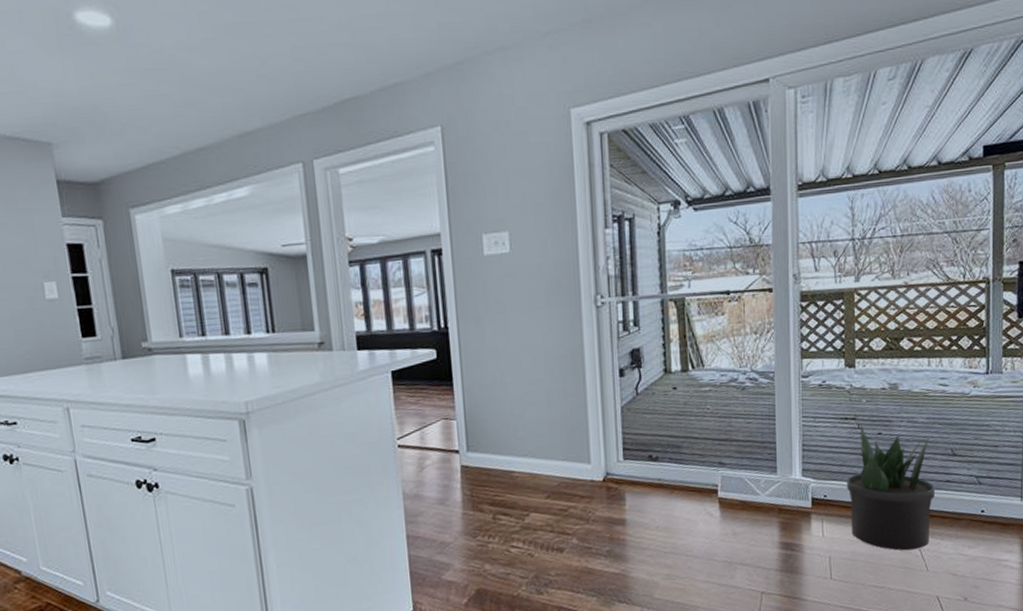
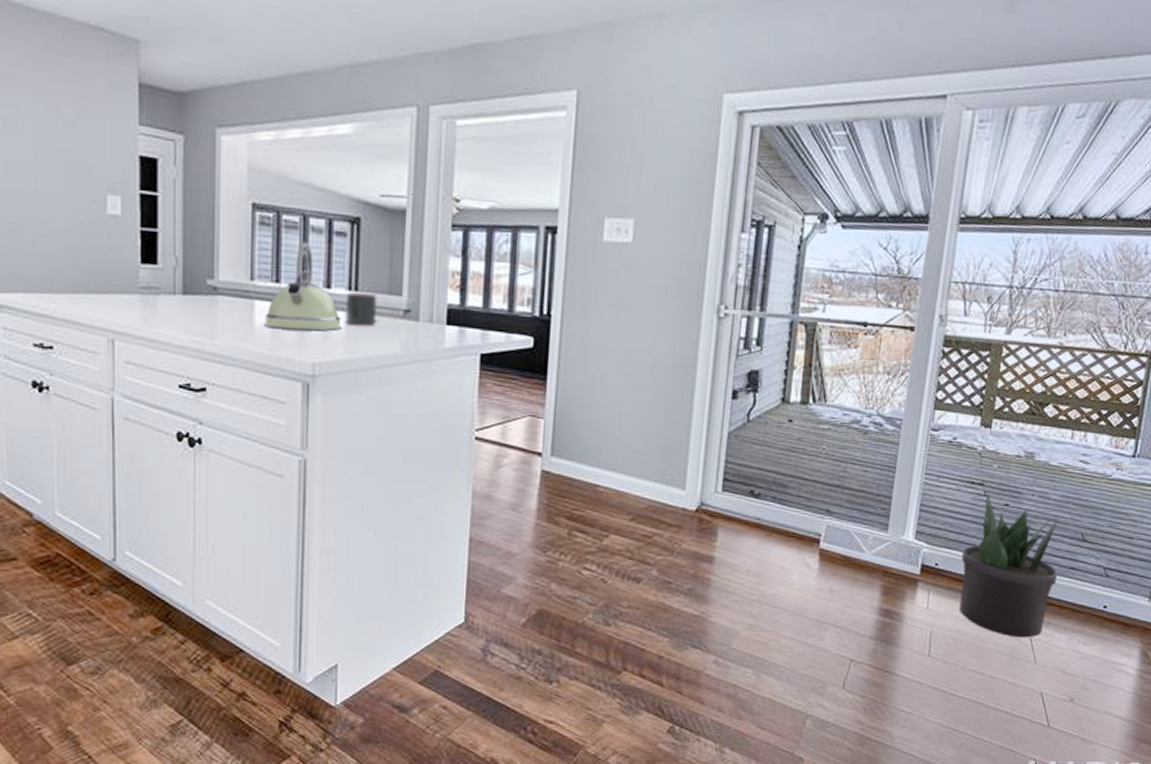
kettle: none [197,296,265,377] -> present [263,241,341,332]
mug: none [265,333,296,365] -> present [345,293,378,328]

